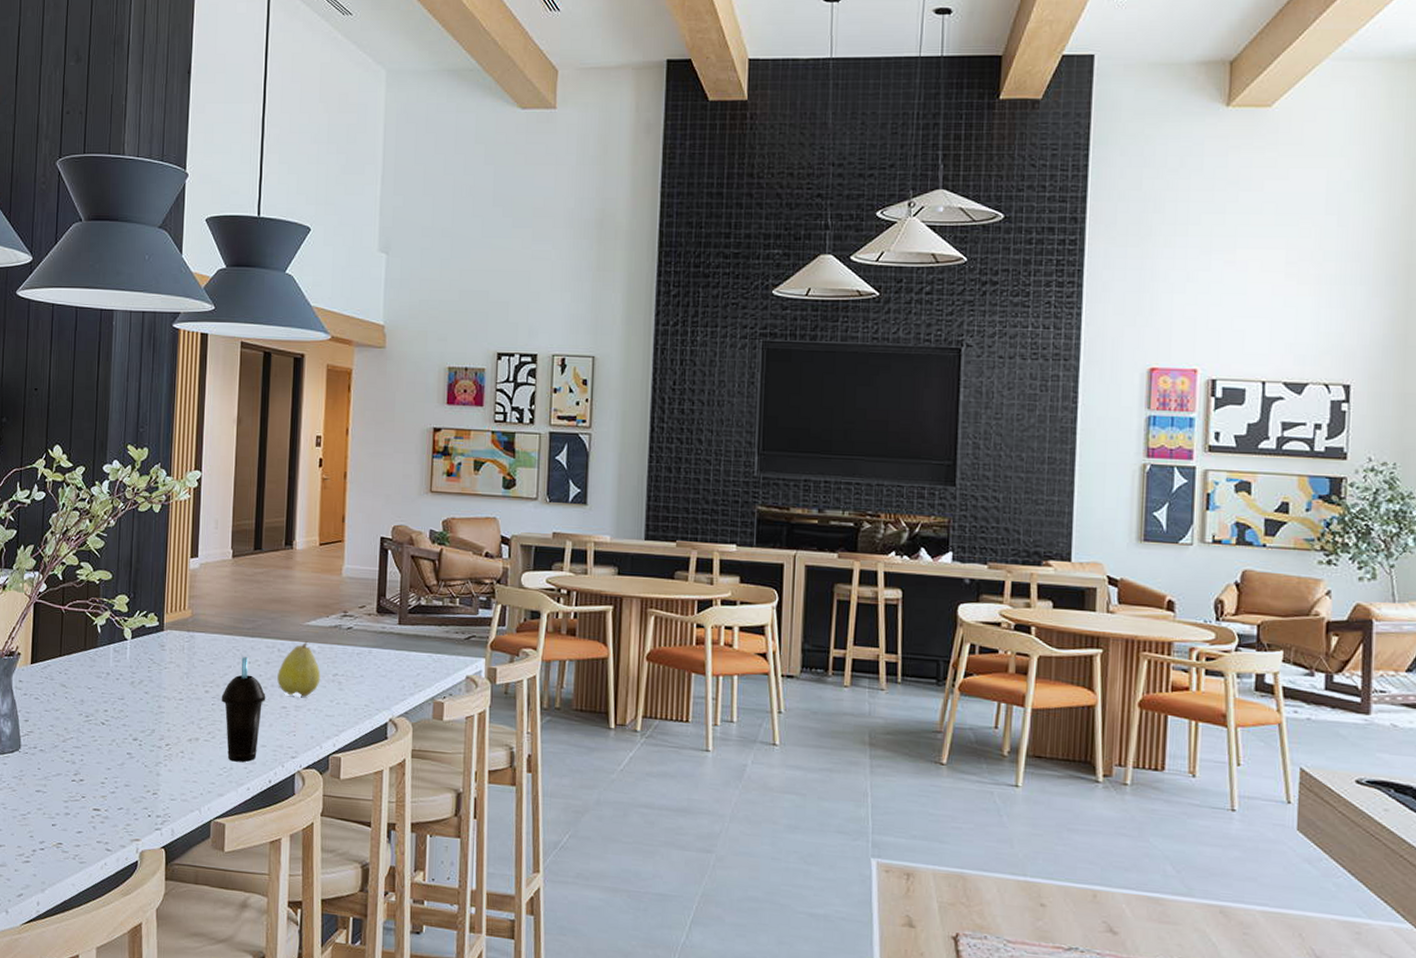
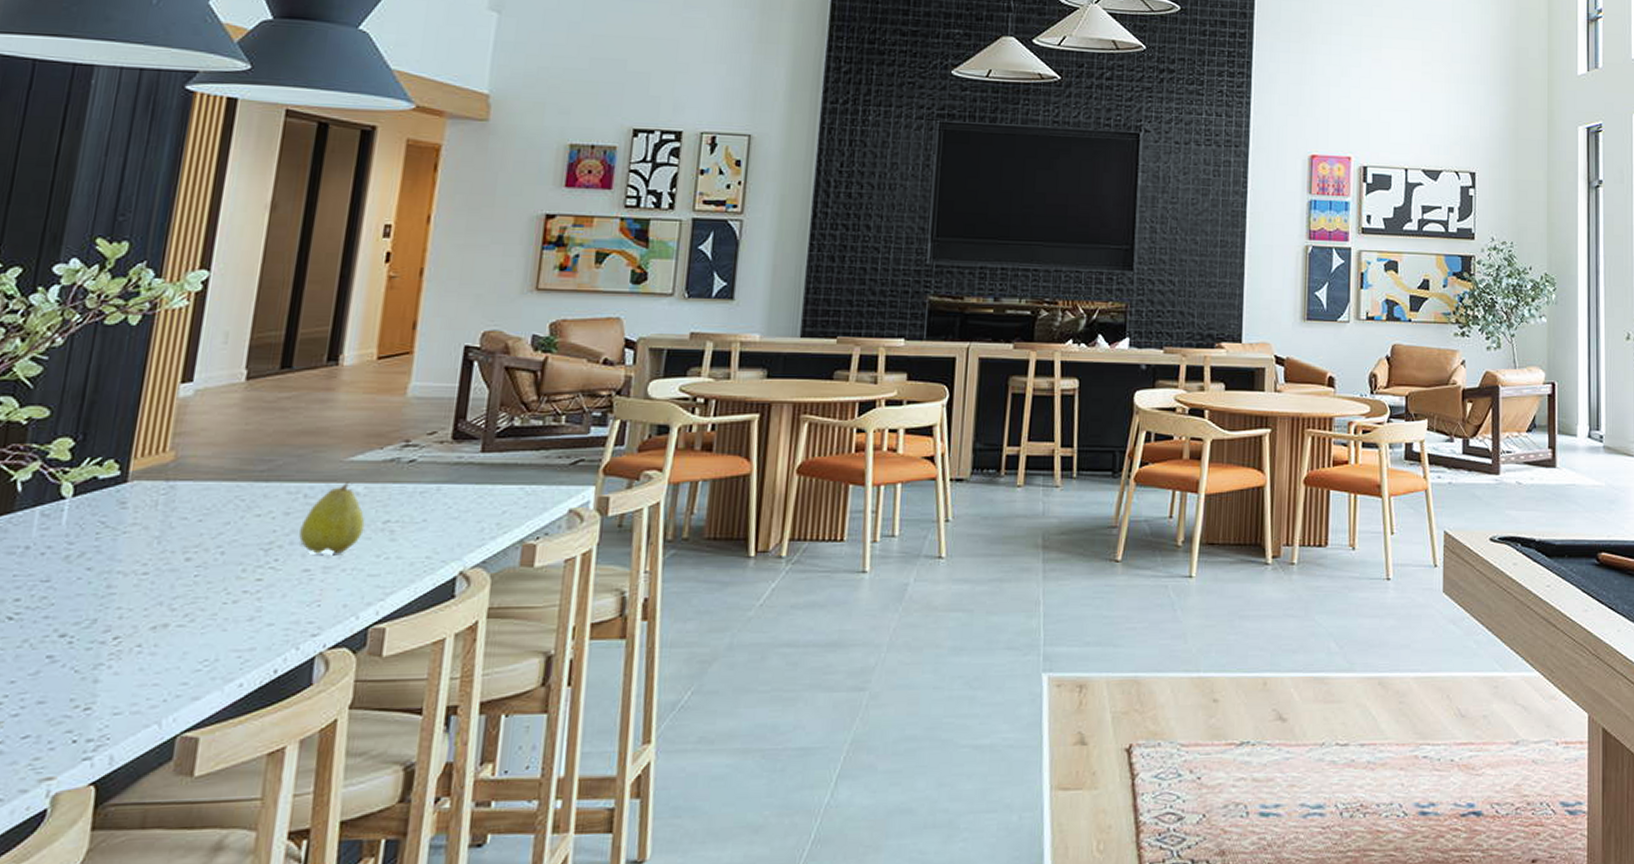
cup: present [221,657,266,763] -> none [209,508,280,650]

